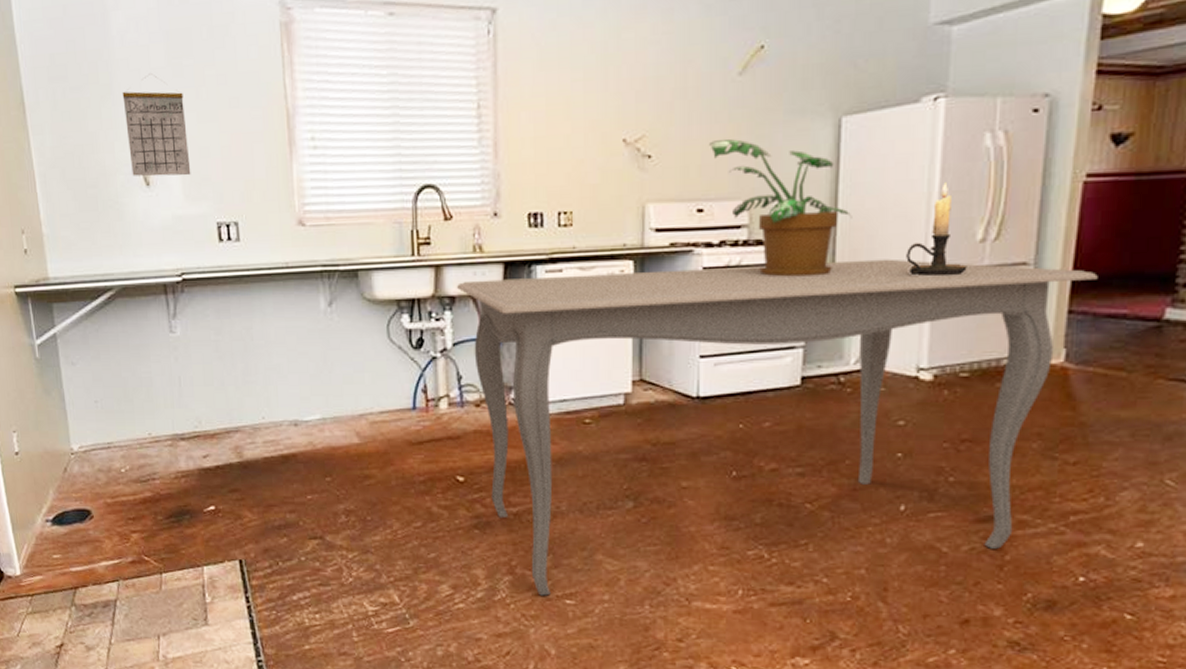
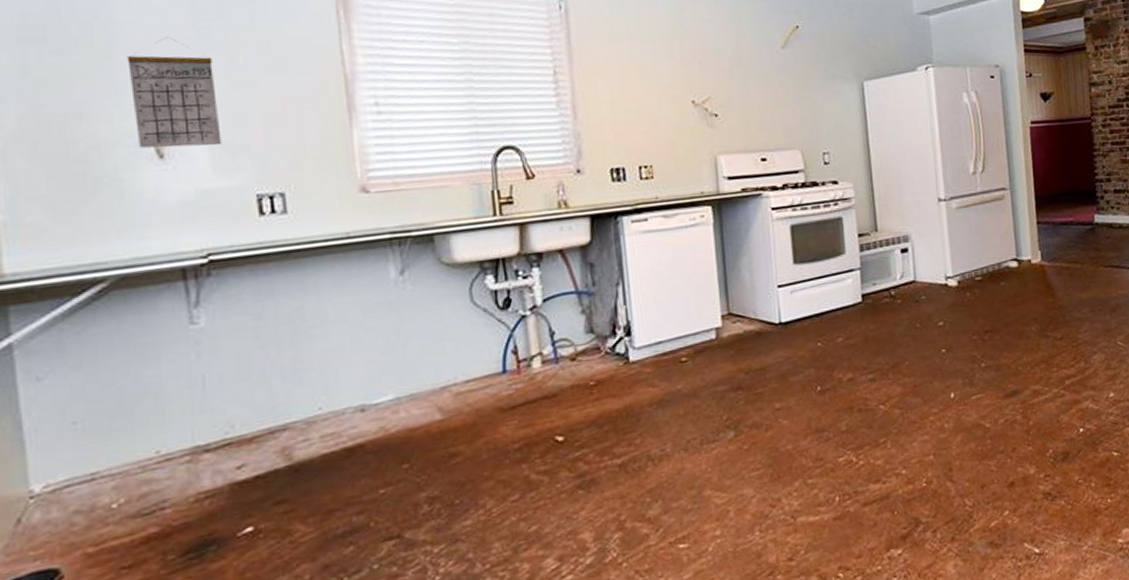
dining table: present [456,259,1098,596] -> none [542,191,1051,547]
potted plant: present [709,139,852,277] -> none [765,100,882,212]
candle holder: present [906,182,967,277] -> none [924,130,968,204]

